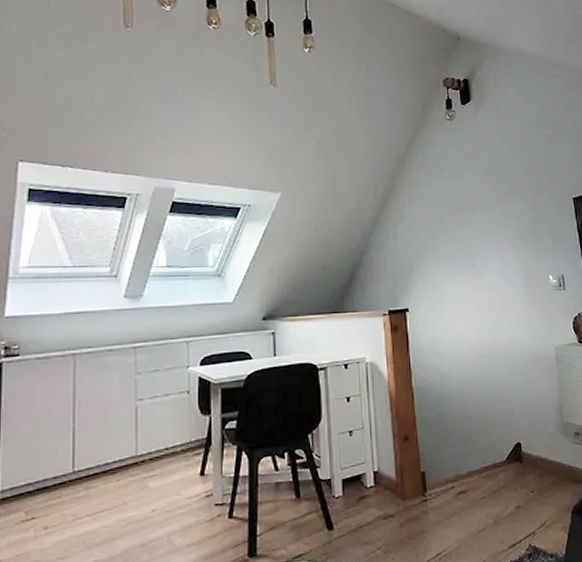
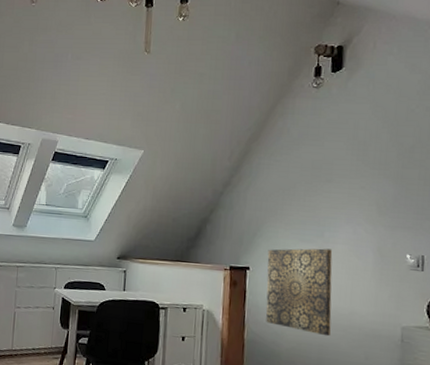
wall art: none [424,279,495,369] -> present [266,248,333,337]

